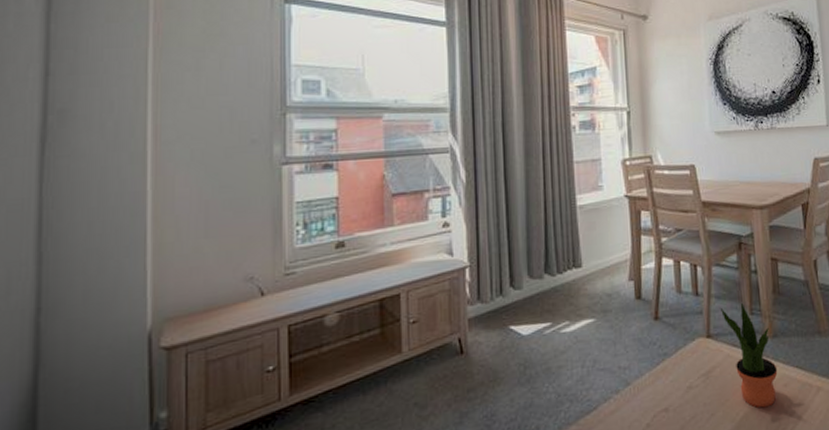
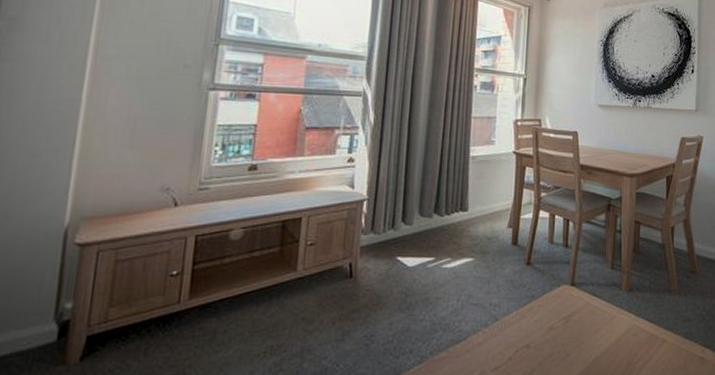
potted plant: present [719,302,778,408] -> none [585,257,630,353]

